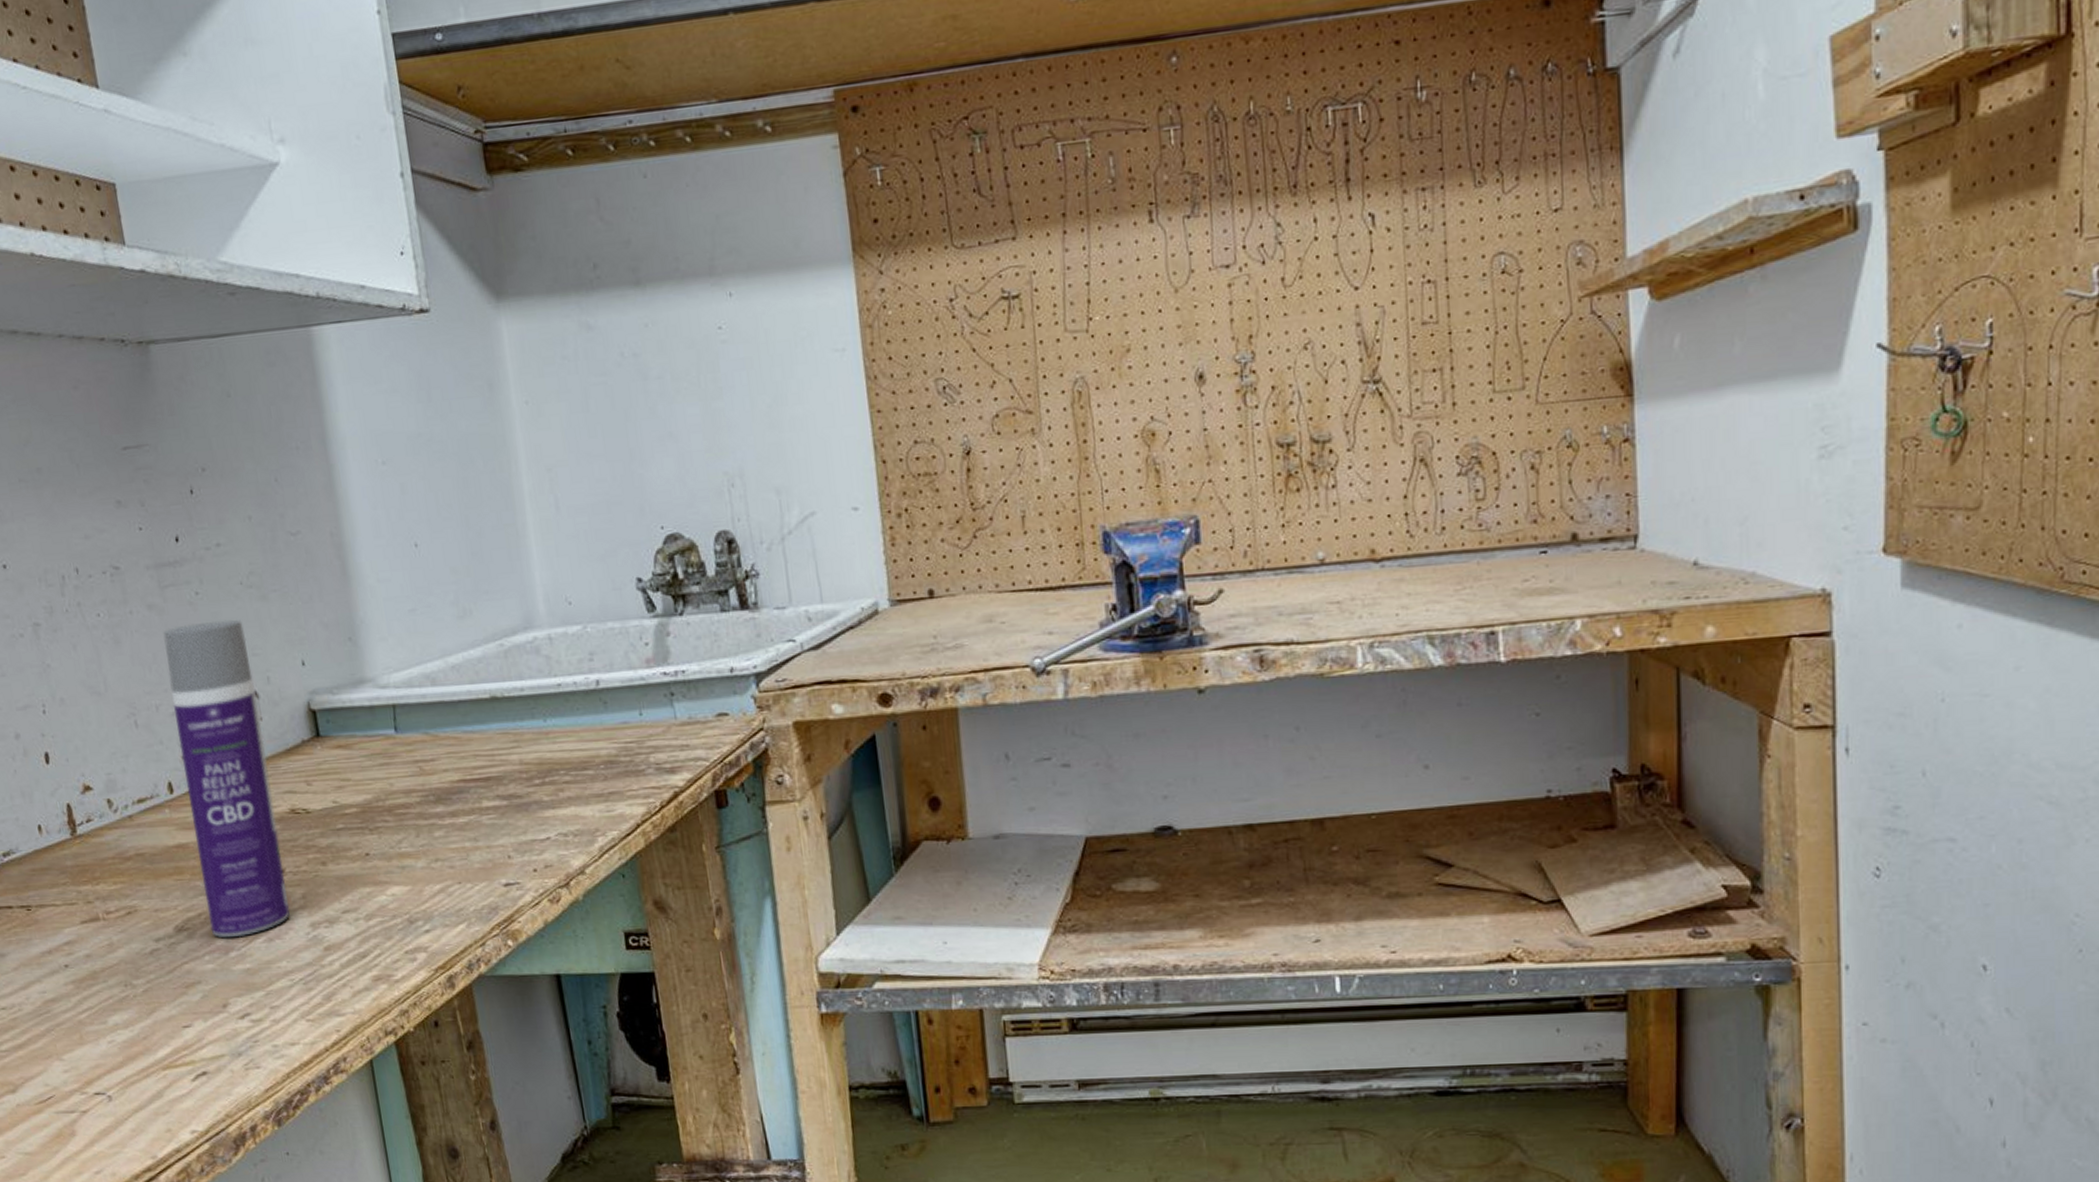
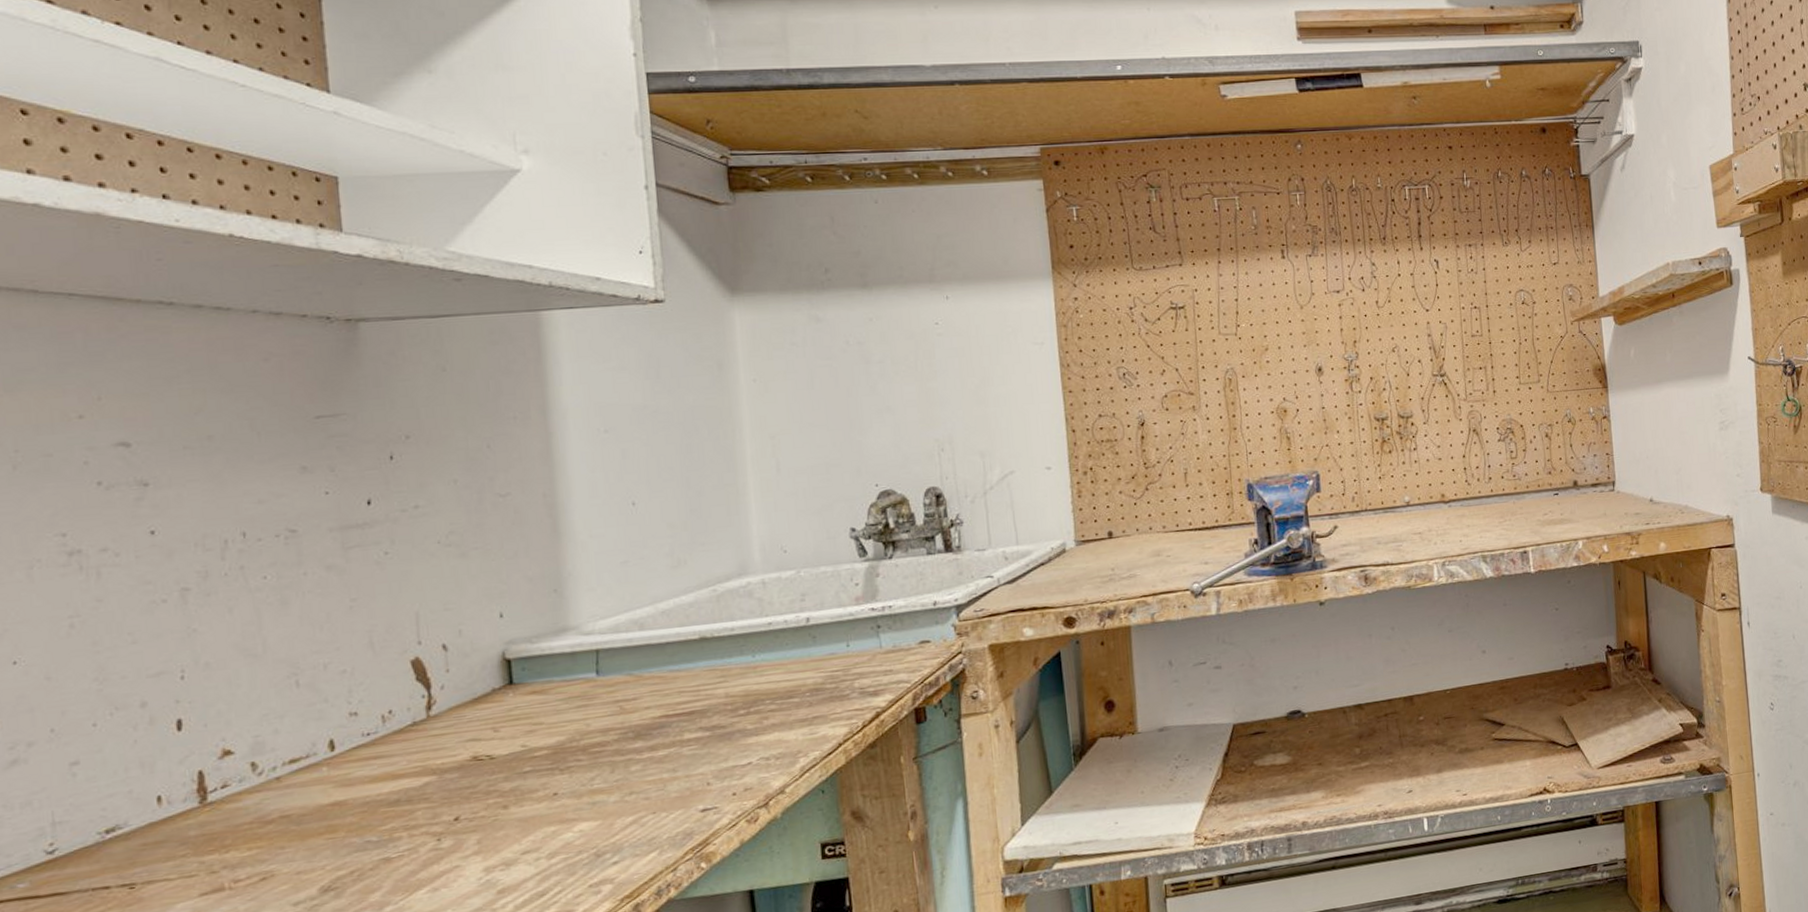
spray can: present [163,619,291,938] -> none [341,576,462,894]

